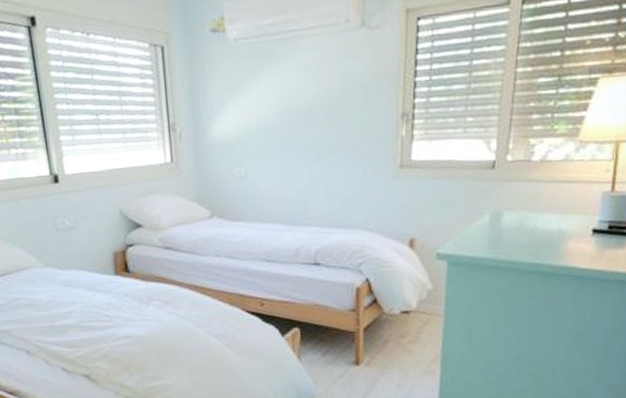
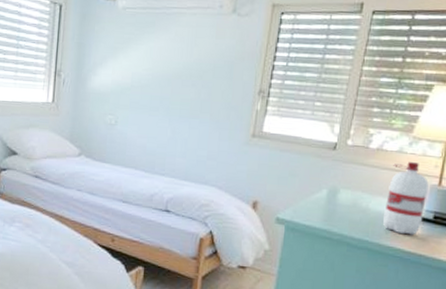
water bottle: none [554,168,600,251] -> present [383,161,429,235]

